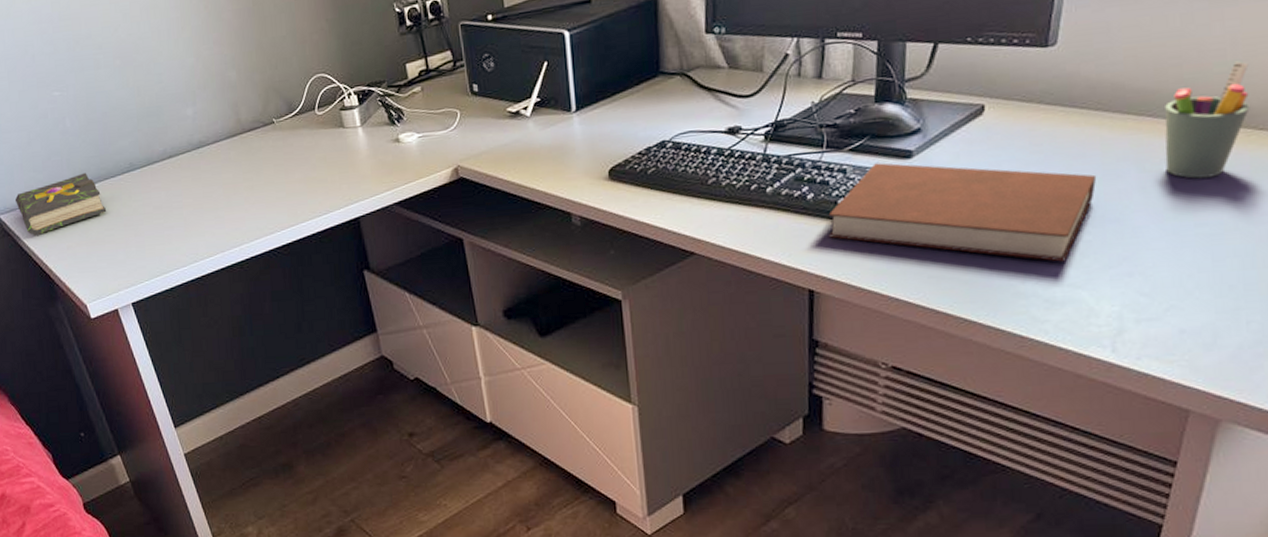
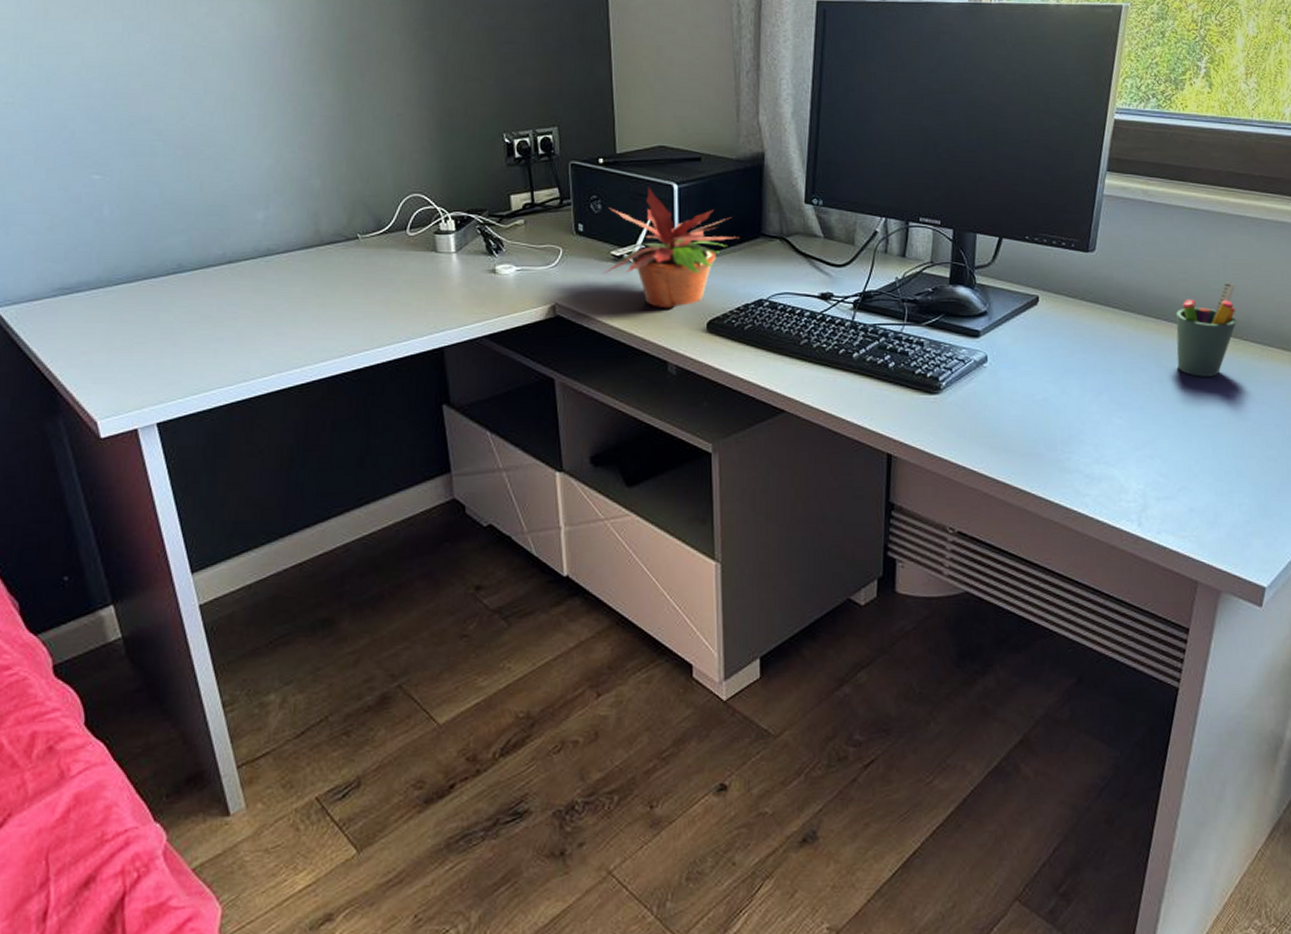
book: present [14,172,107,236] -> none [20,269,141,335]
potted plant: none [501,36,635,161] -> present [603,186,738,309]
notebook: present [828,163,1097,262] -> none [906,339,1126,442]

